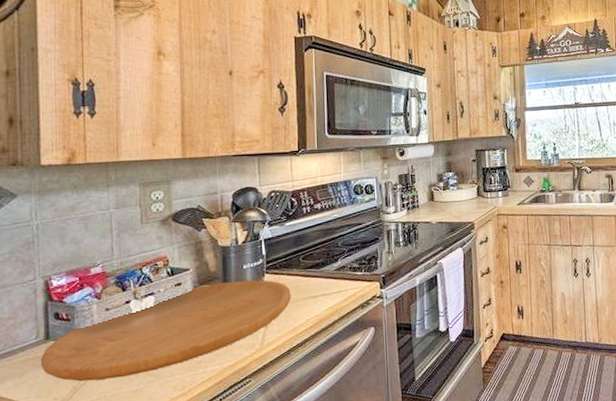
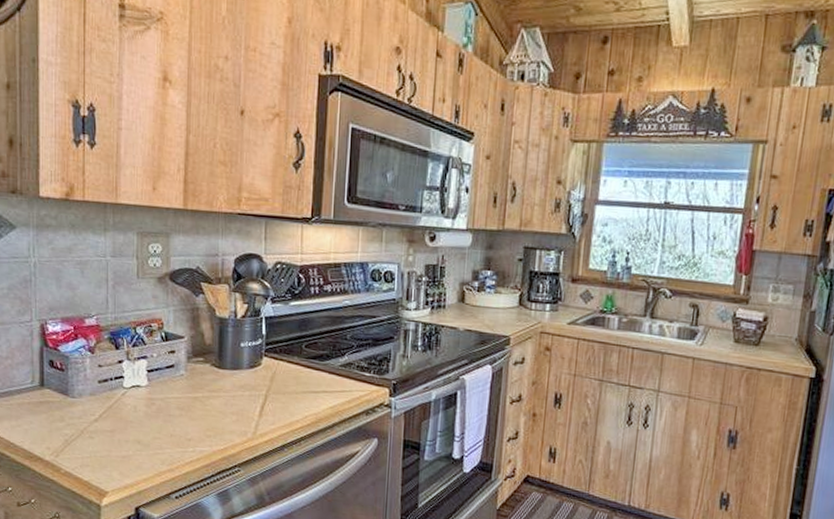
cutting board: present [40,280,291,381] -> none [35,357,290,440]

